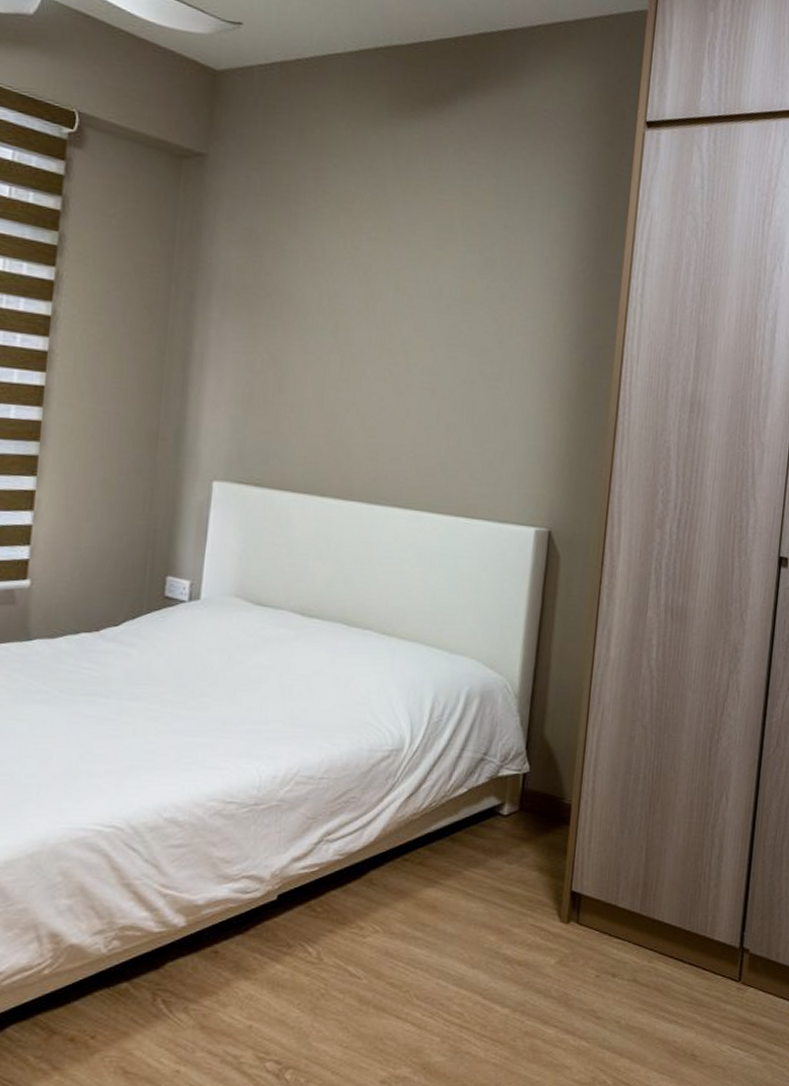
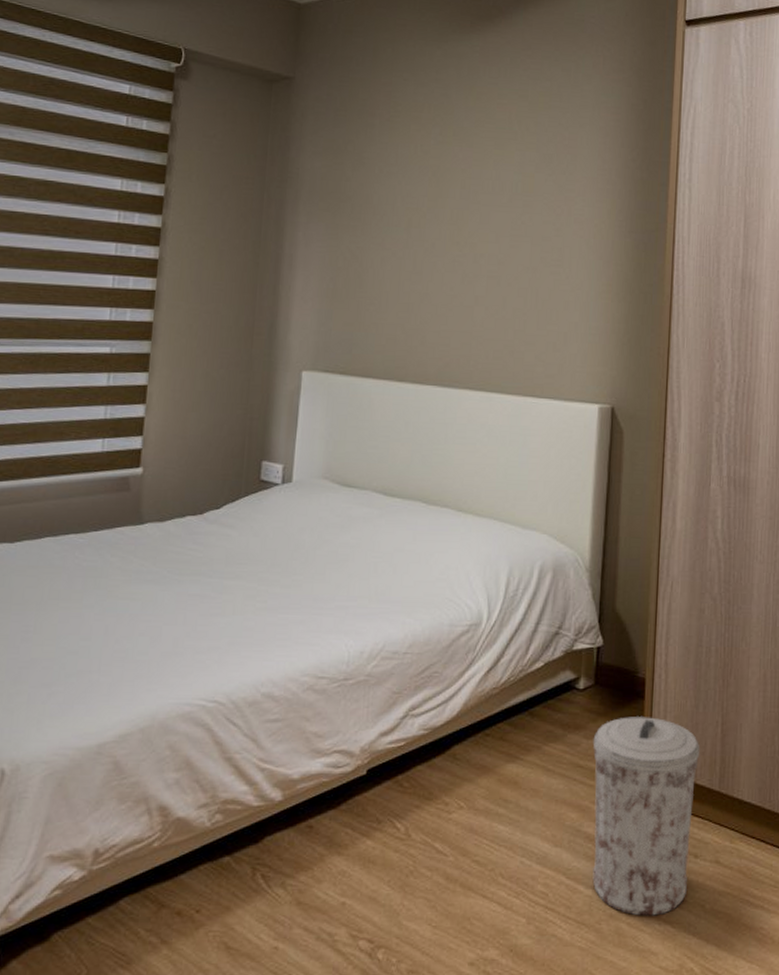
trash can: none [509,842,624,1033] -> present [592,717,701,916]

